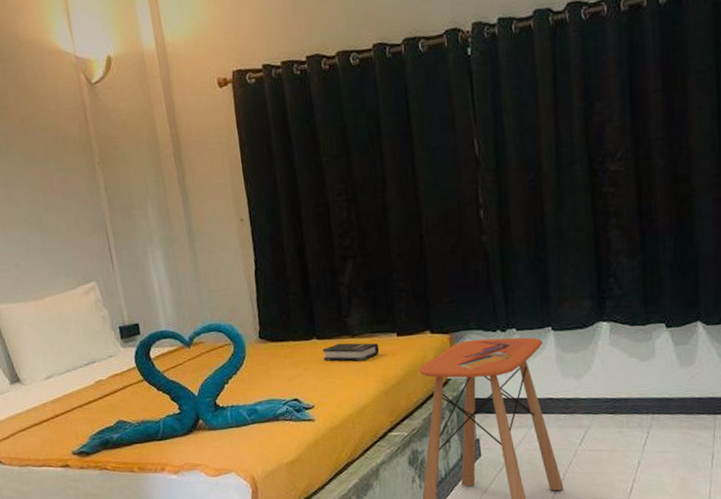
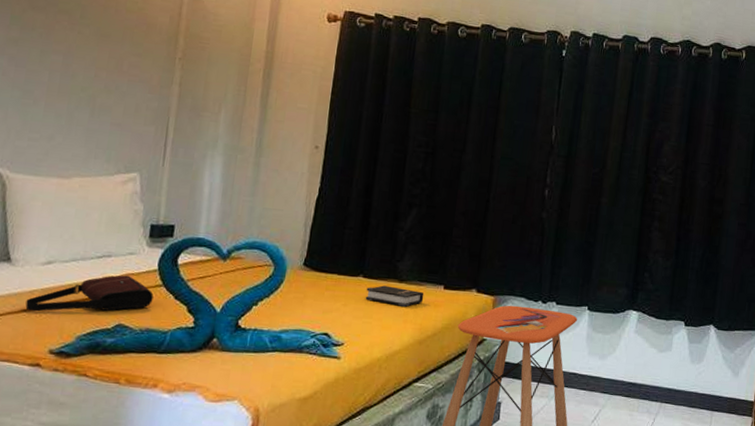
shoulder bag: none [42,376,140,422] -> present [25,275,154,312]

